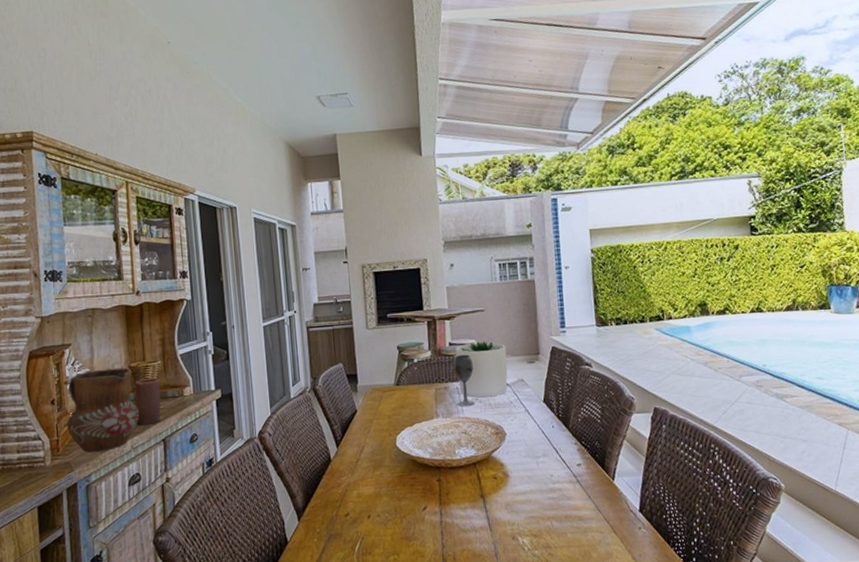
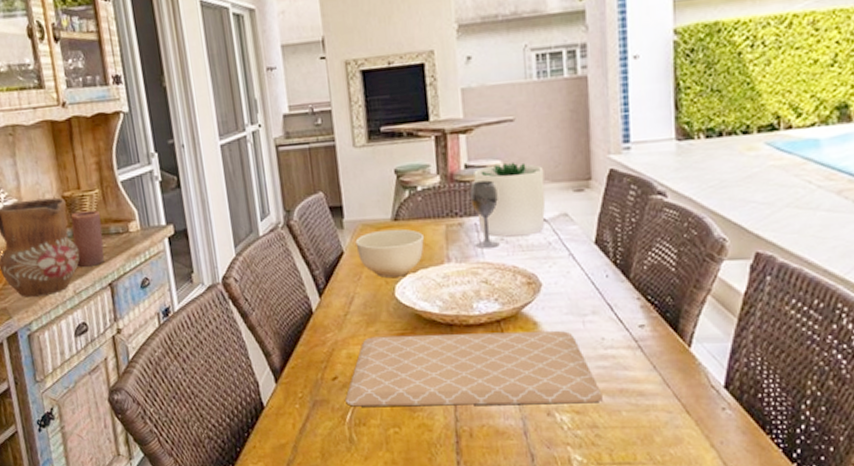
placemat: none [355,470,553,539] -> present [345,330,602,407]
bowl: none [366,392,419,431] -> present [355,228,424,278]

